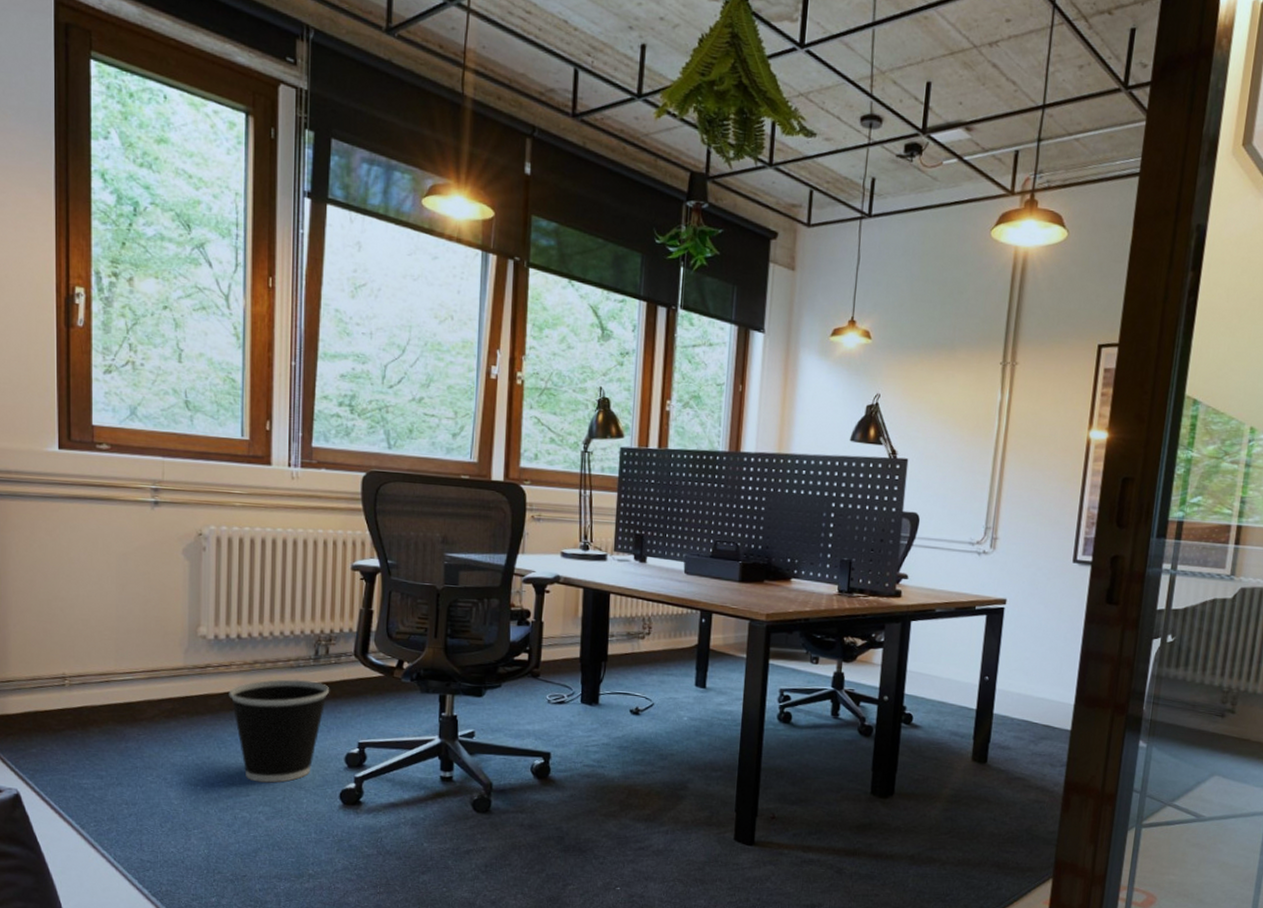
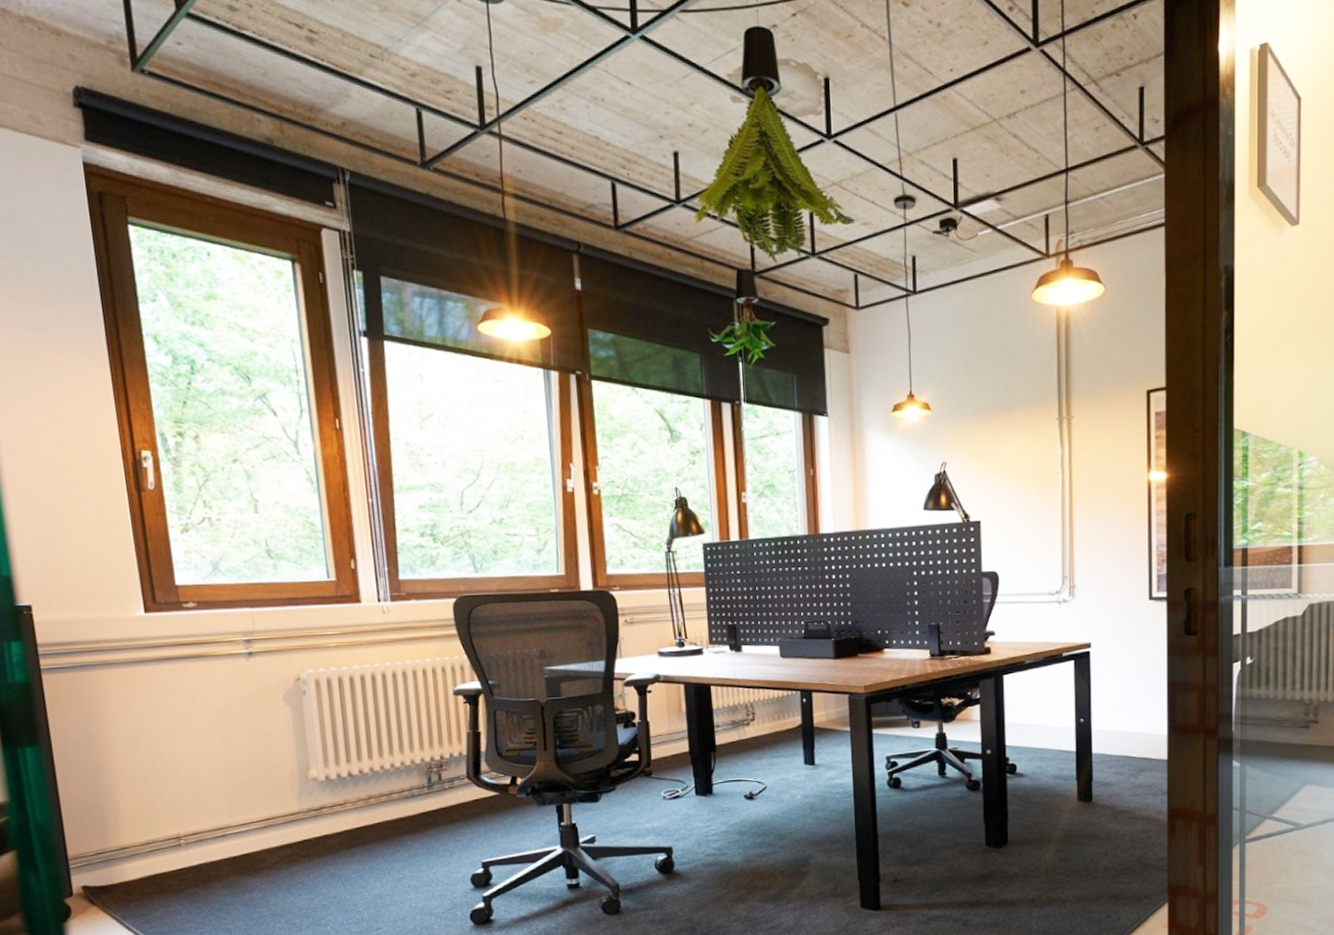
wastebasket: present [229,679,329,783] -> none [347,808,447,915]

